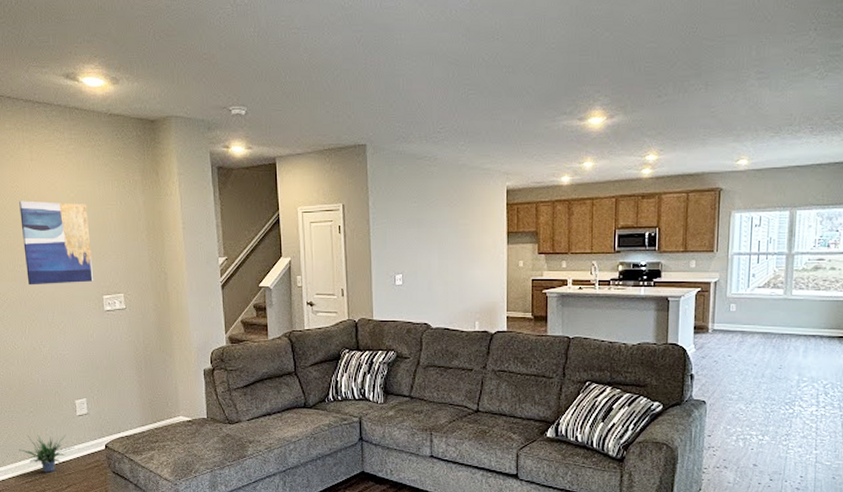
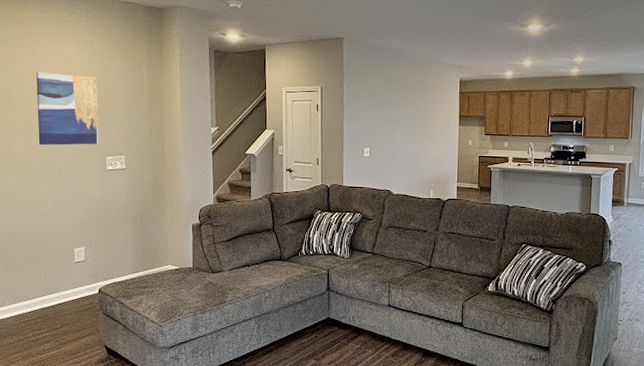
potted plant: present [19,435,75,473] -> none [19,279,71,313]

